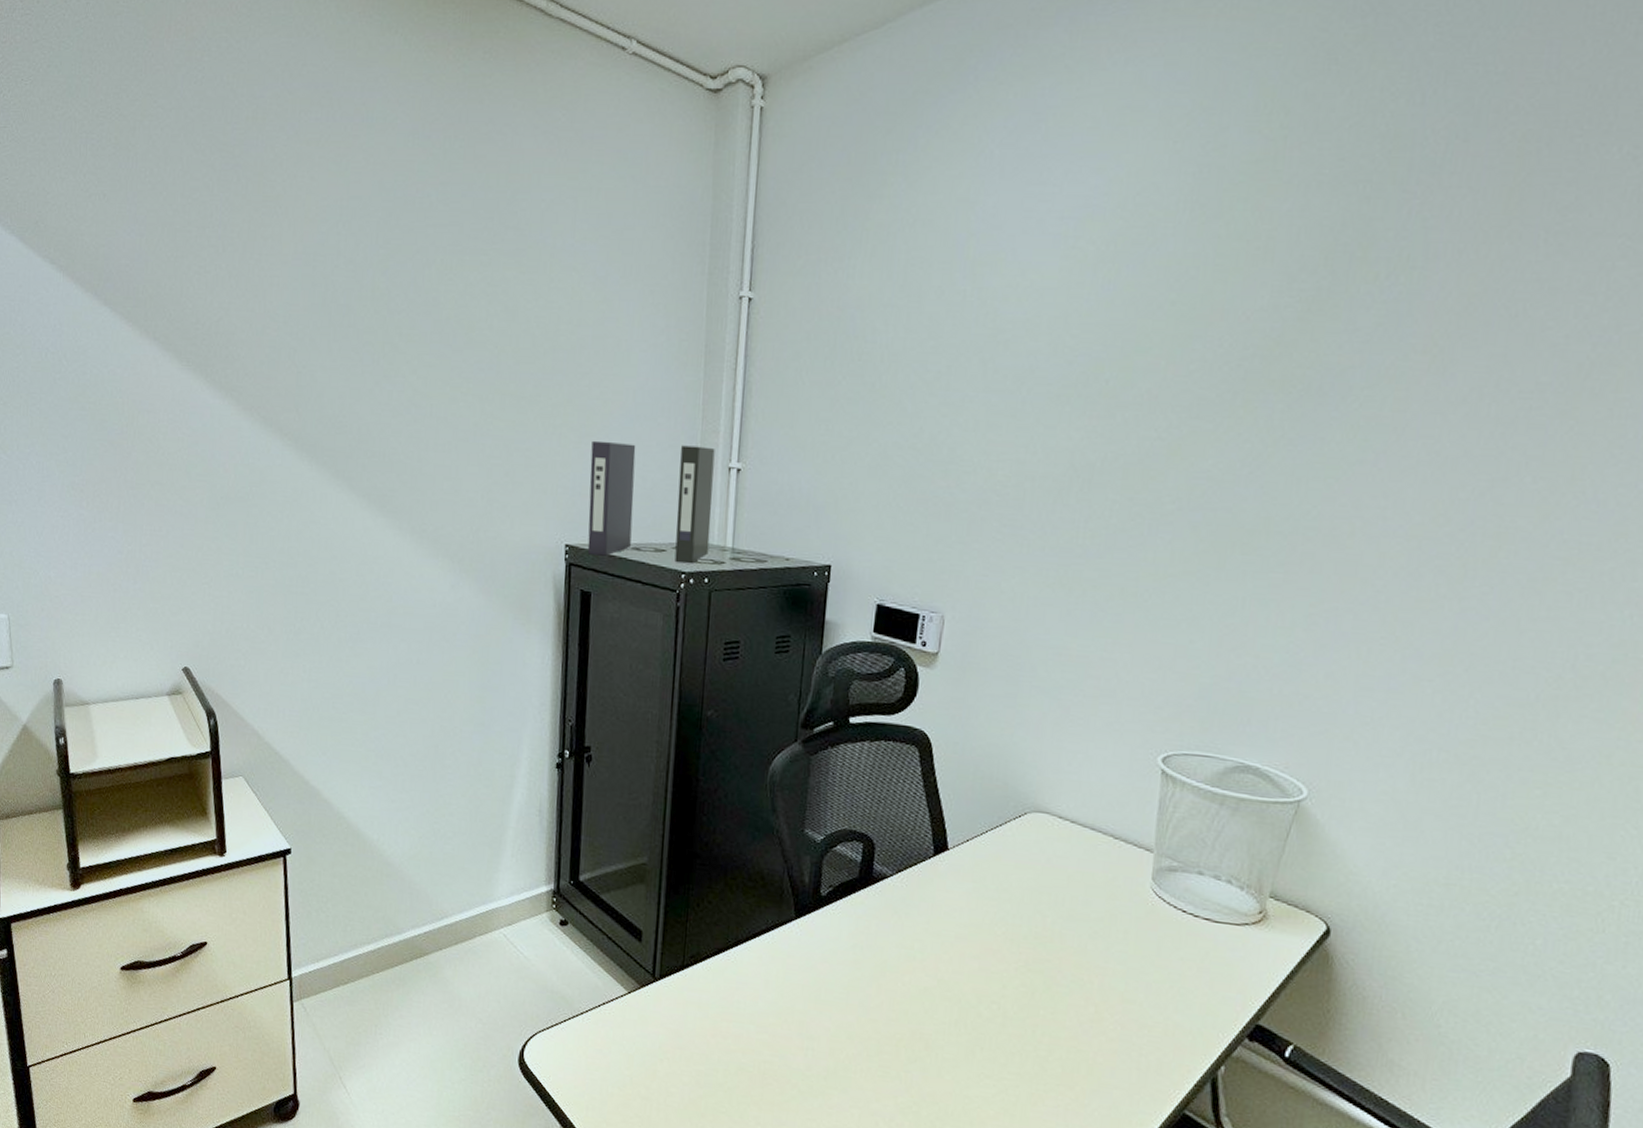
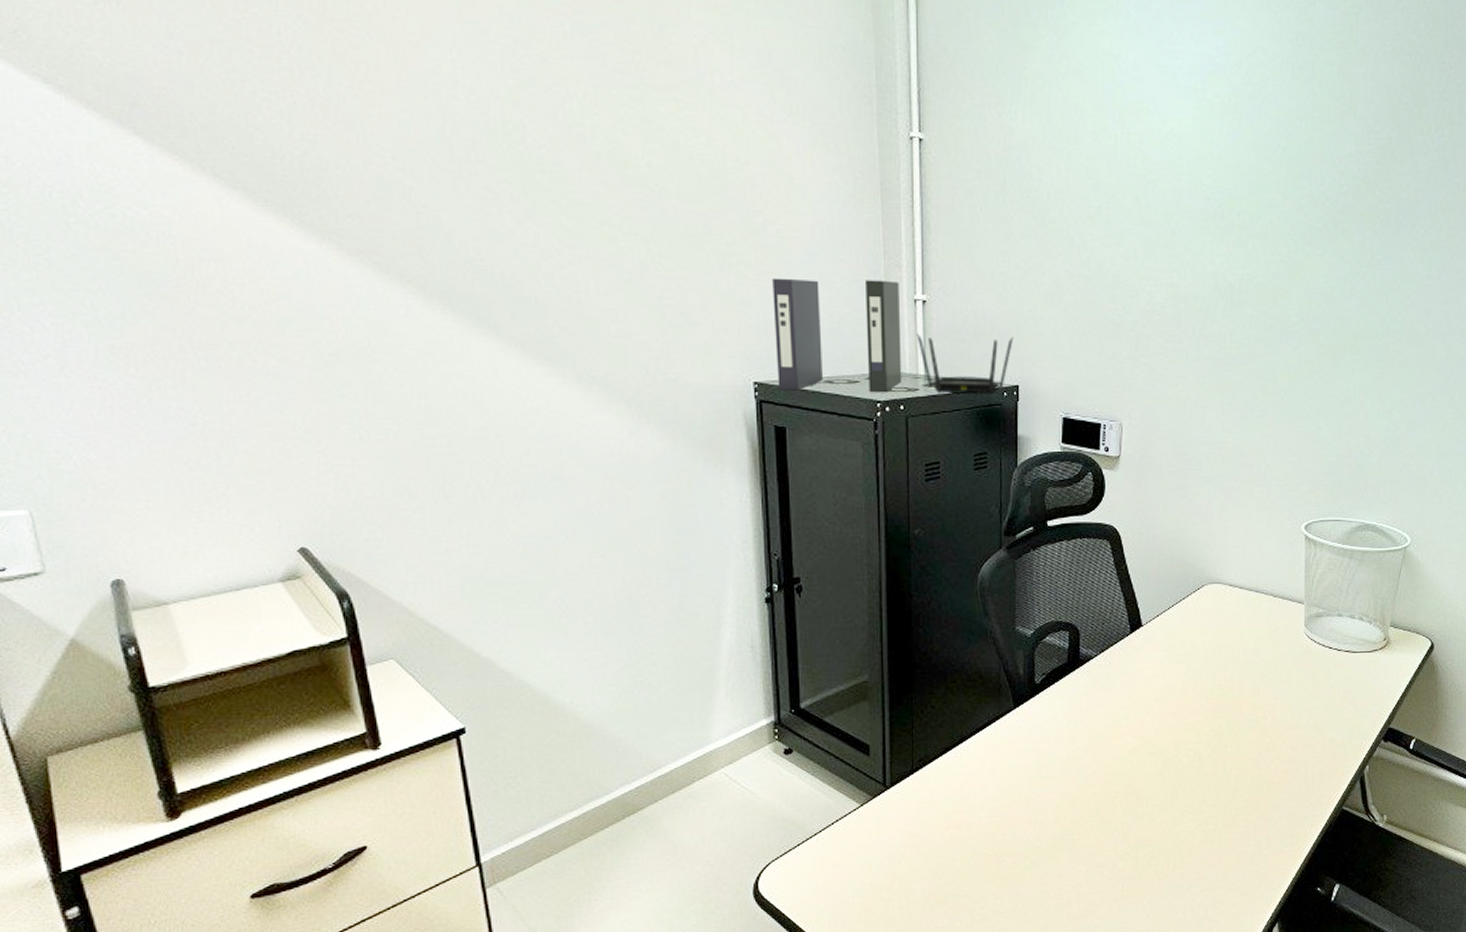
wifi router: none [727,503,831,571] -> present [916,333,1014,393]

